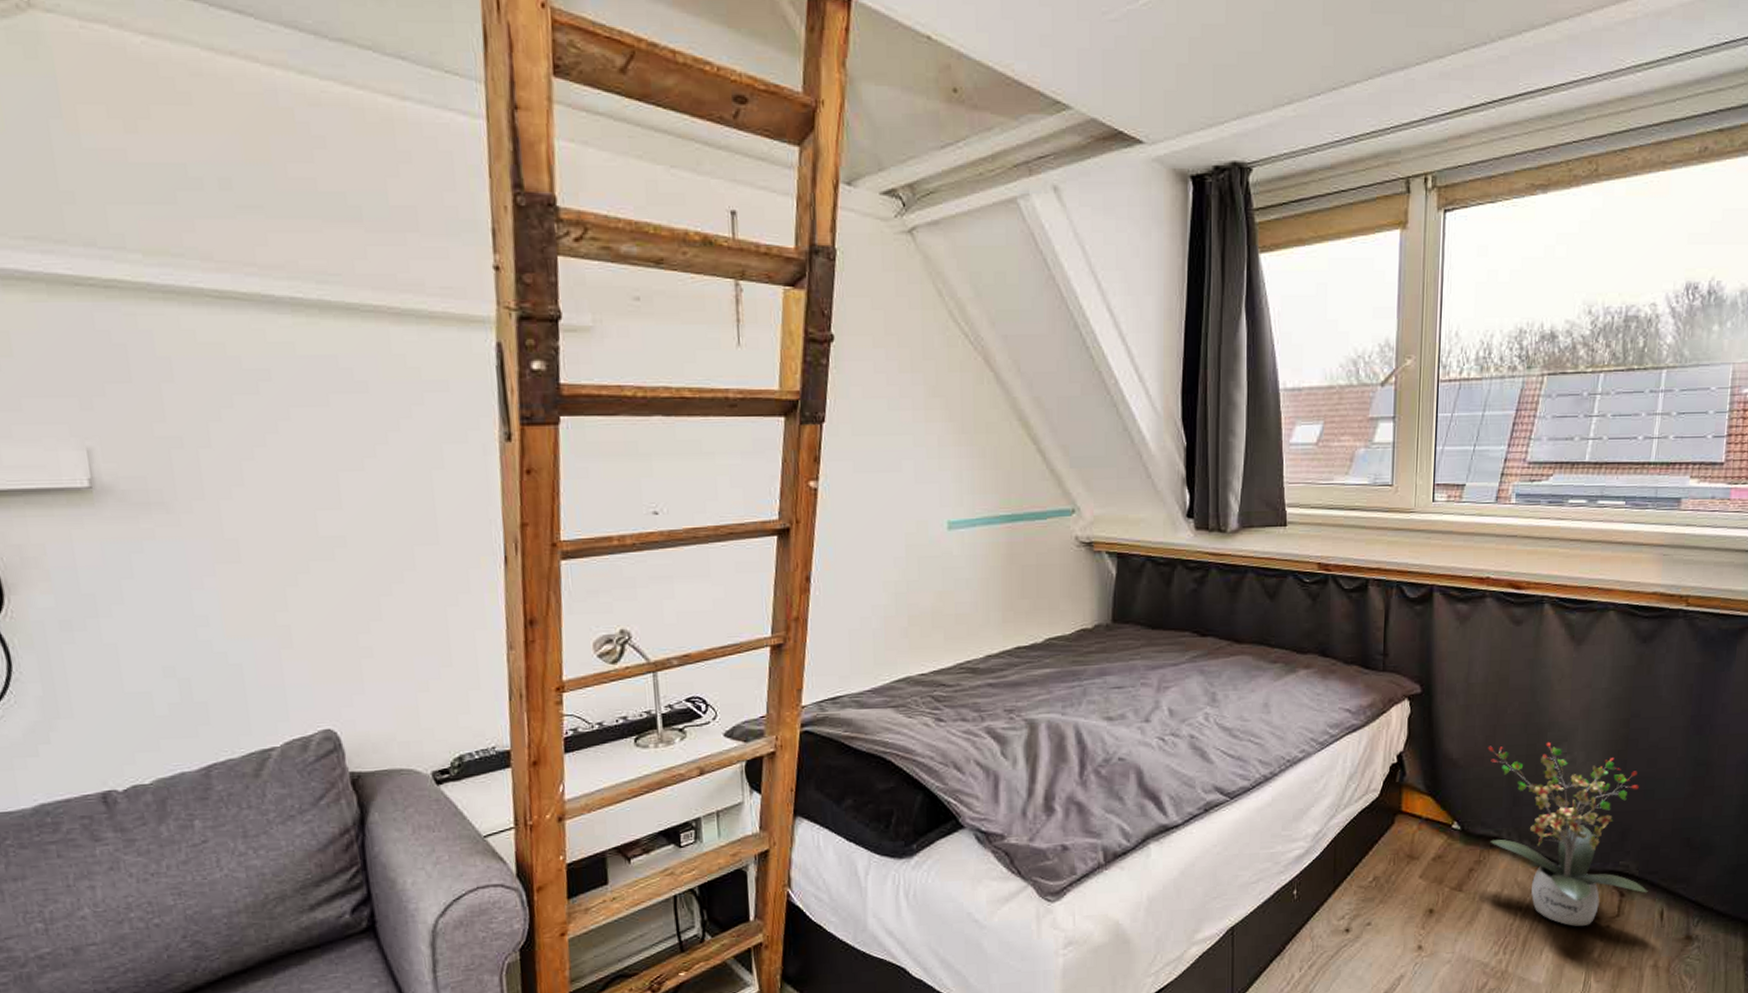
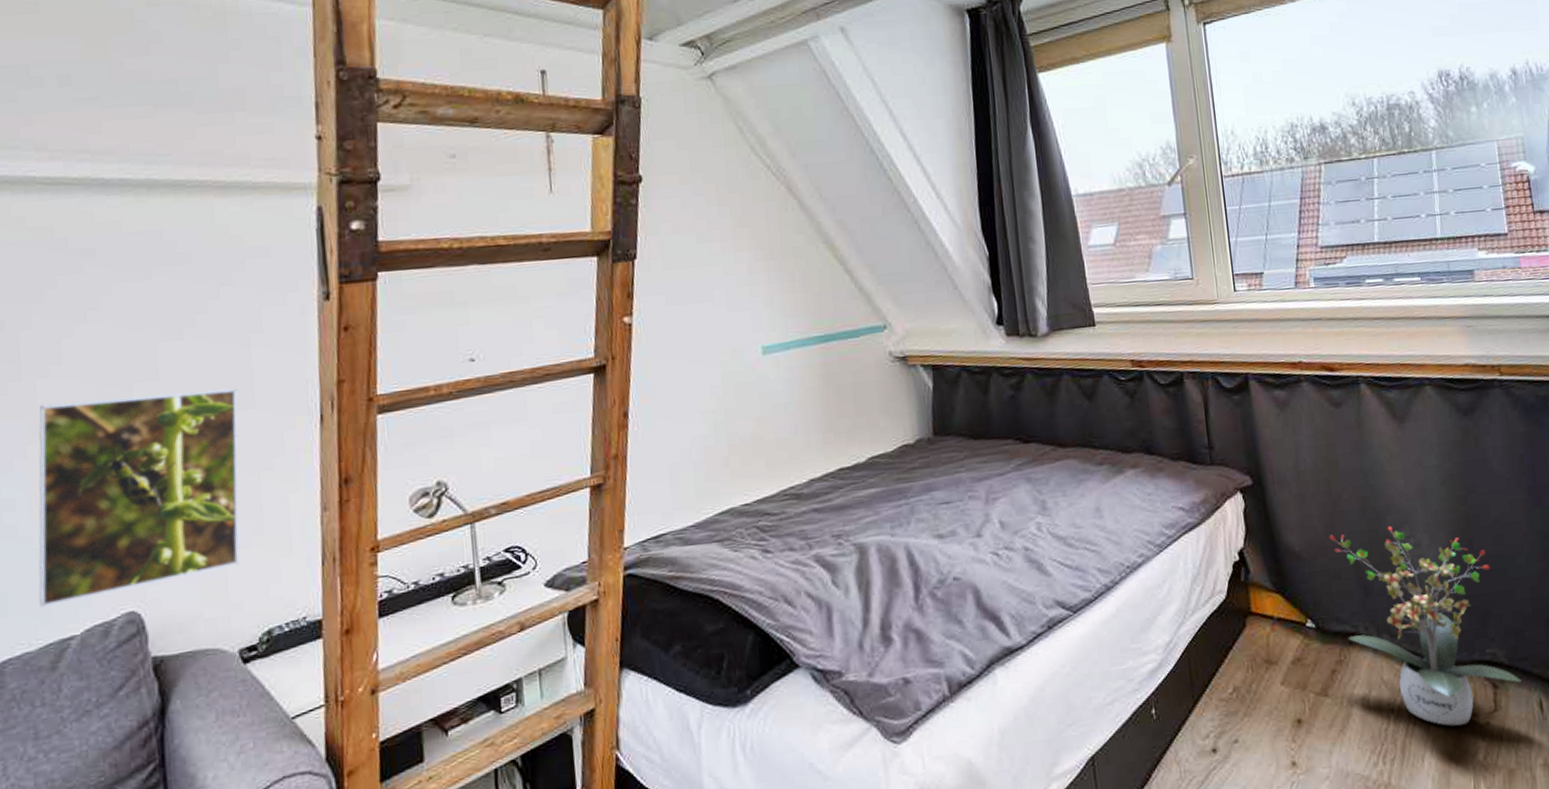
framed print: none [225,523,430,720] -> present [38,388,240,608]

